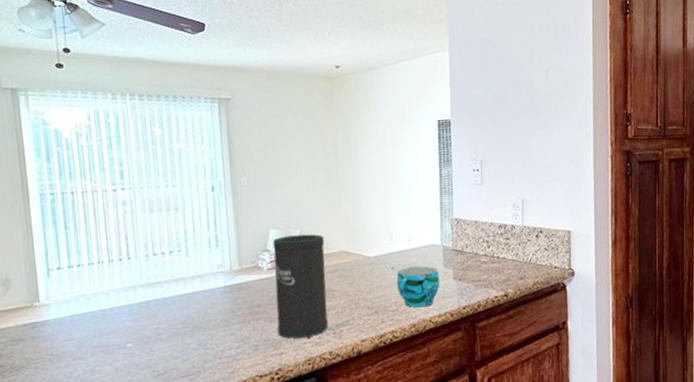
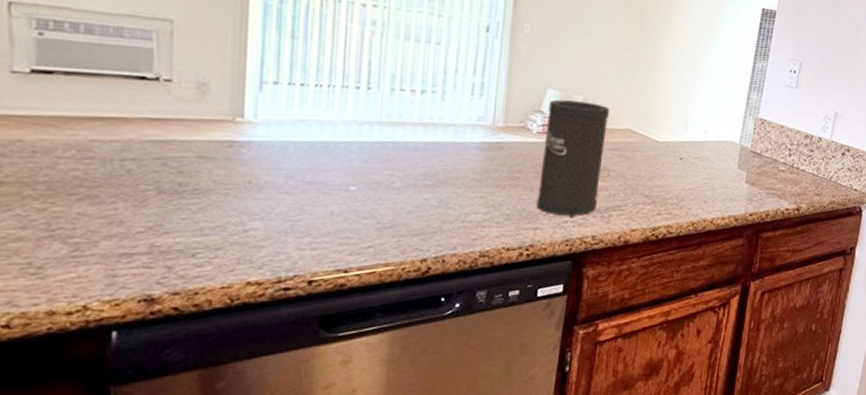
cup: present [396,266,440,308] -> none [682,160,732,206]

